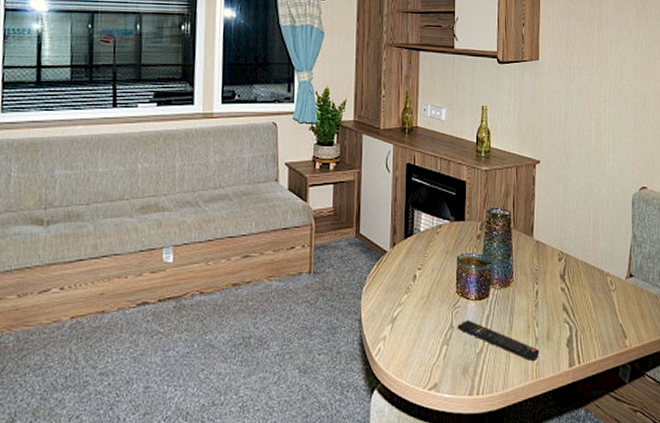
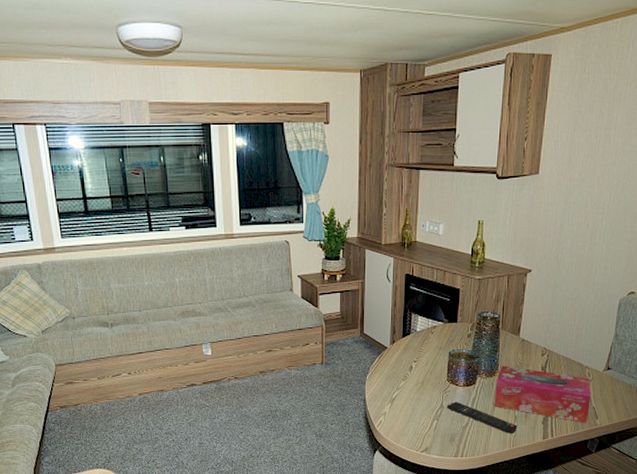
tissue box: none [511,273,617,345] -> present [494,366,591,423]

